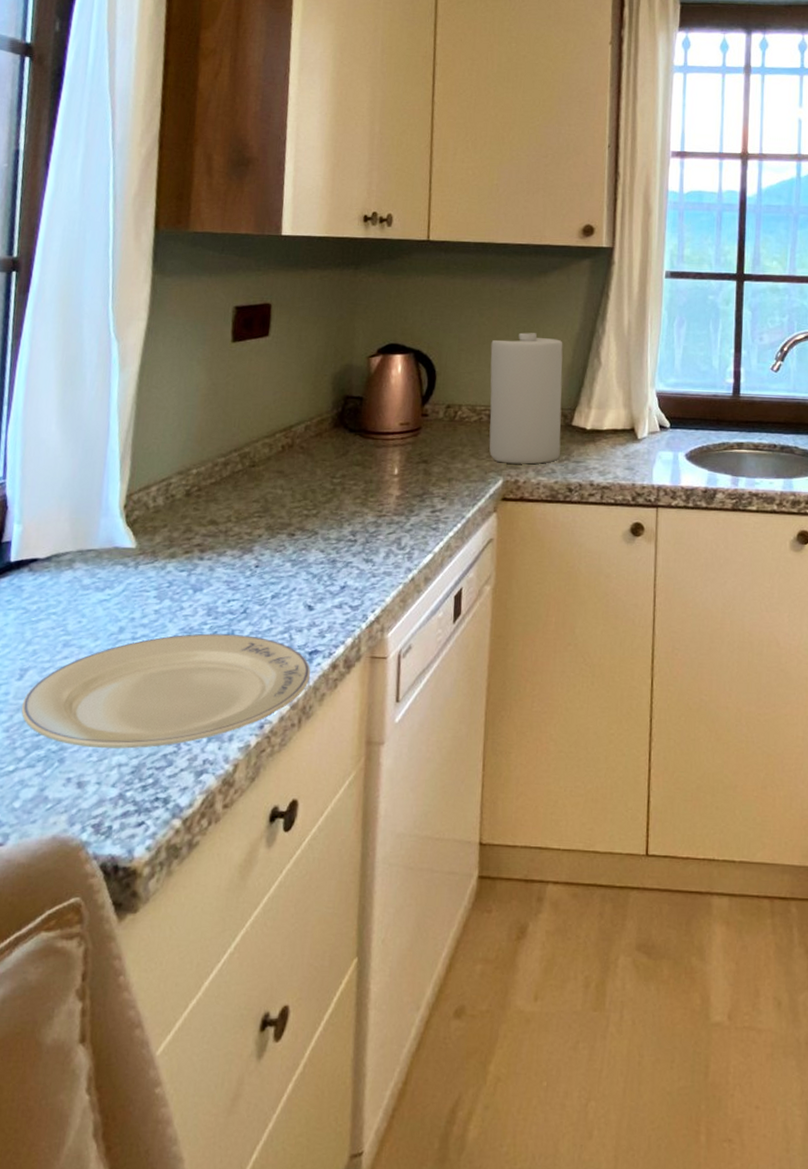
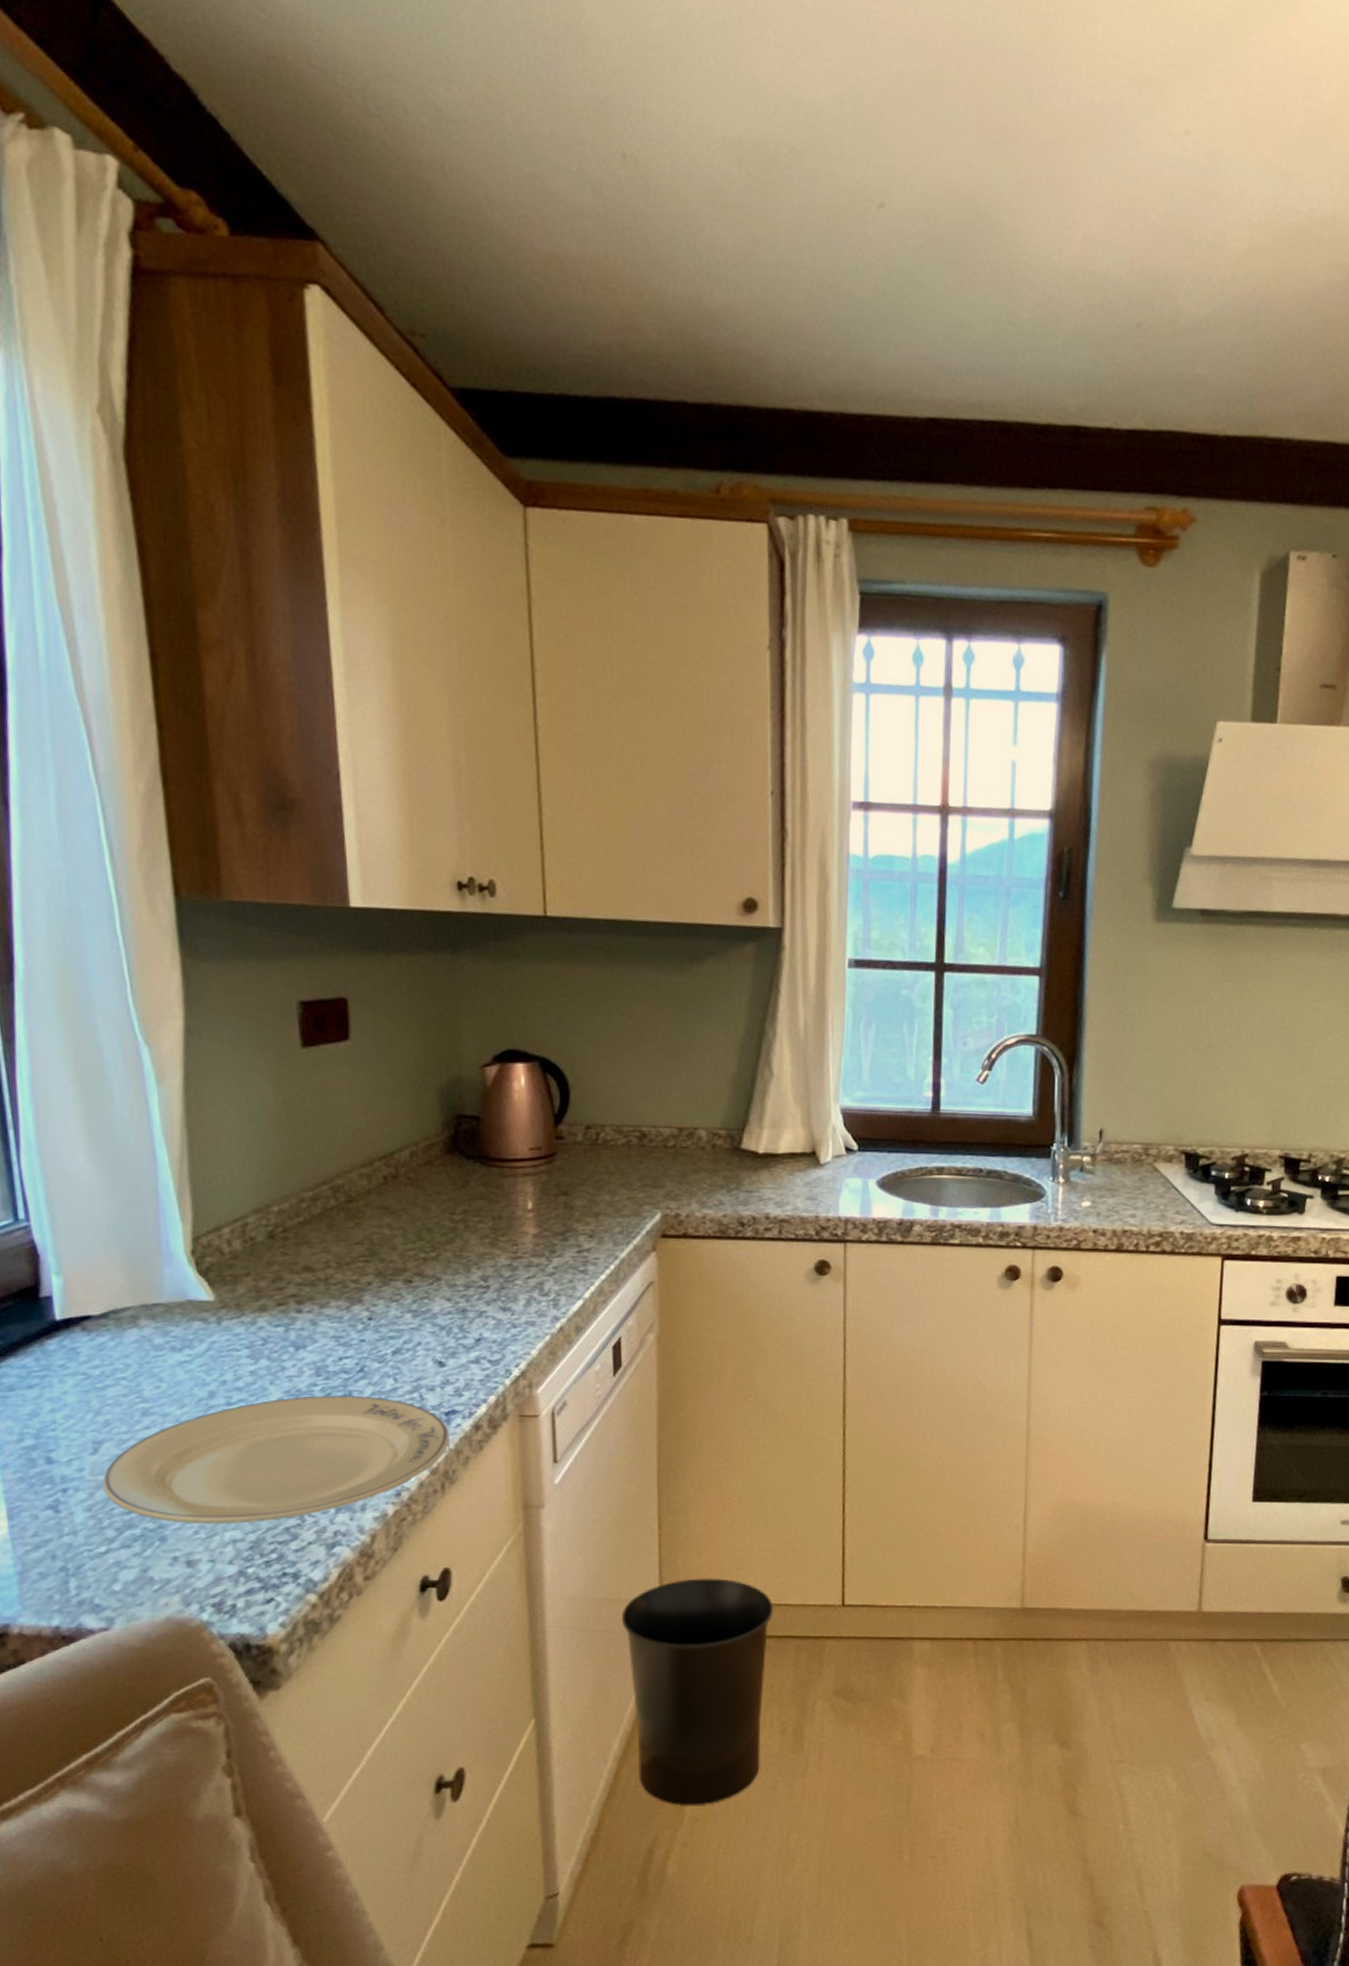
waste bin: none [443,820,583,1063] -> present [621,1578,774,1805]
paper towel holder: present [489,332,563,465] -> none [636,1035,728,1195]

